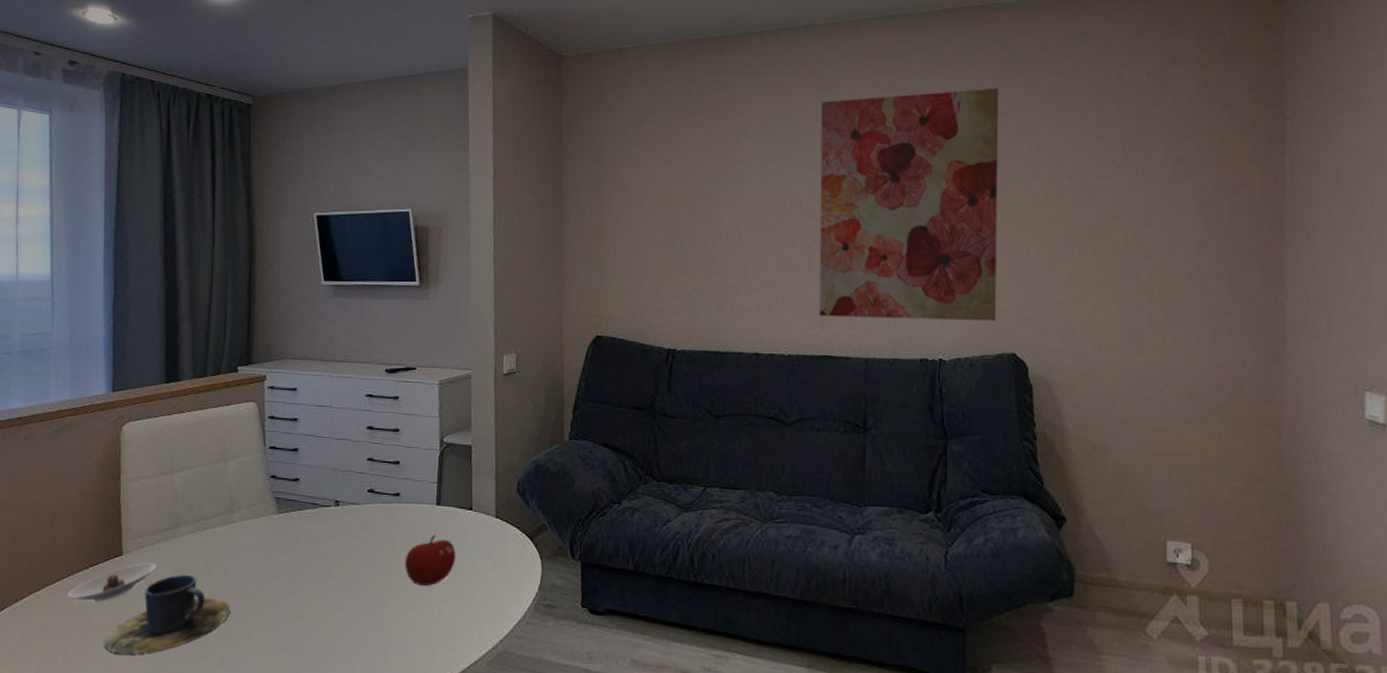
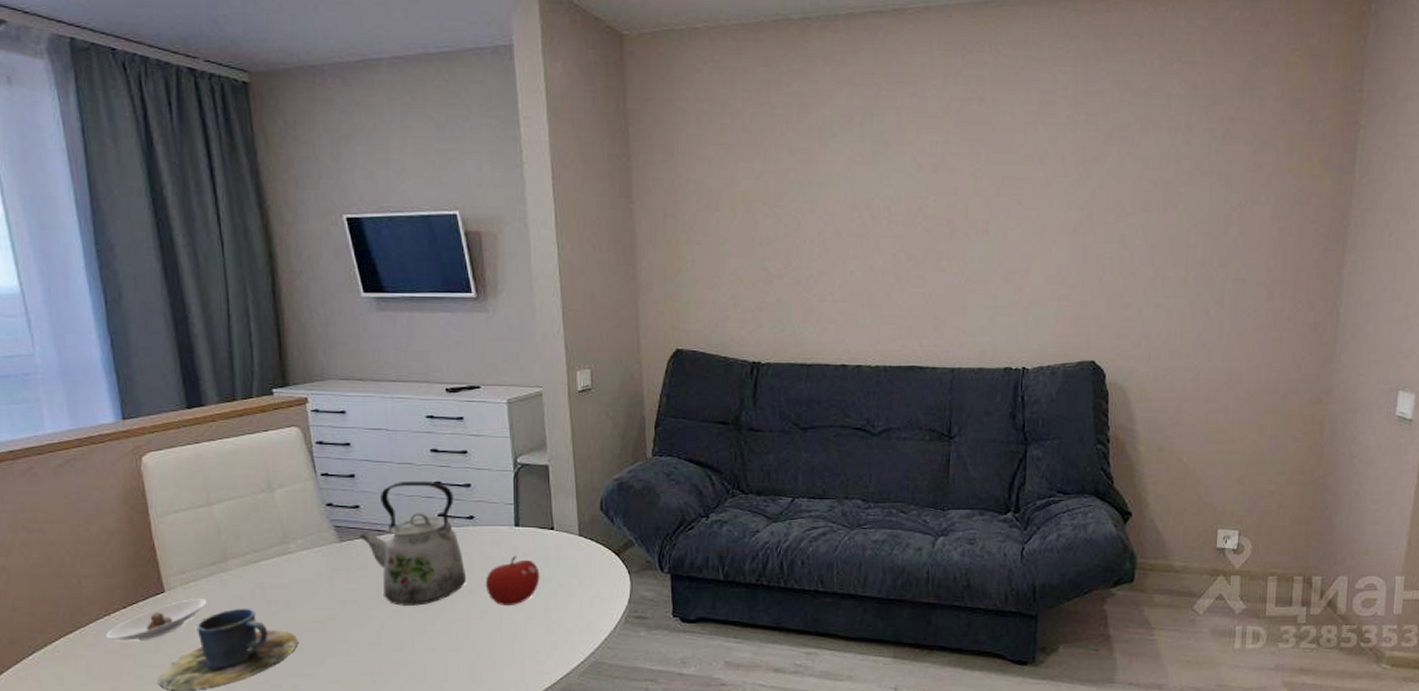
kettle: none [295,456,388,581] -> present [358,480,466,606]
wall art: present [819,87,999,321] -> none [906,86,1092,330]

